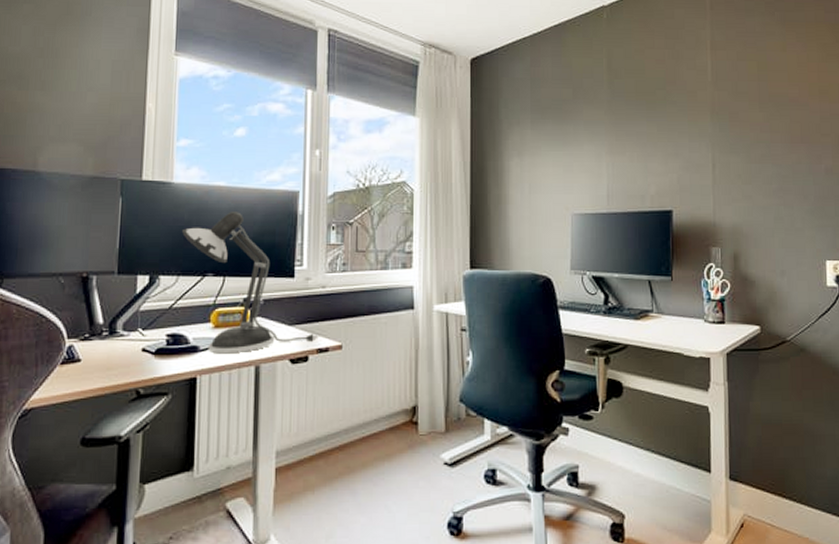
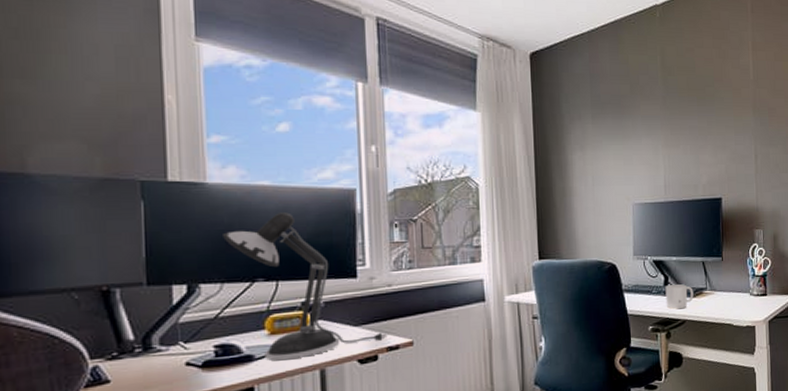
mug: none [605,303,638,332] -> present [665,283,694,310]

